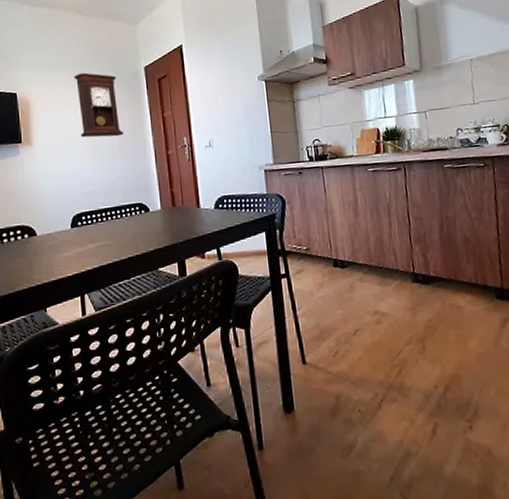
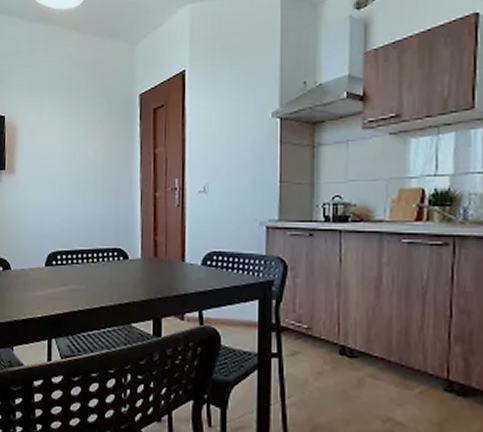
pendulum clock: present [73,72,124,138] -> none [63,97,109,172]

